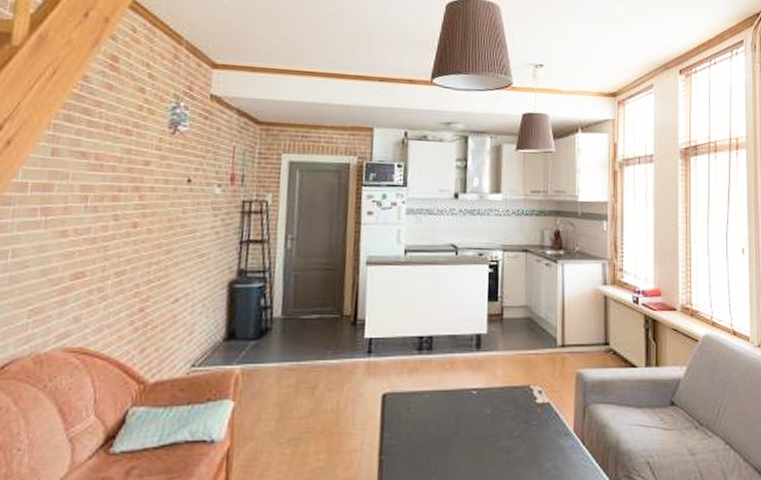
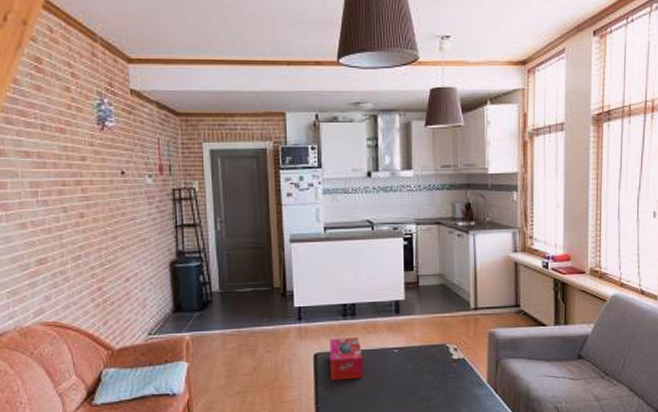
tissue box: none [399,376,438,427] -> present [330,338,363,381]

